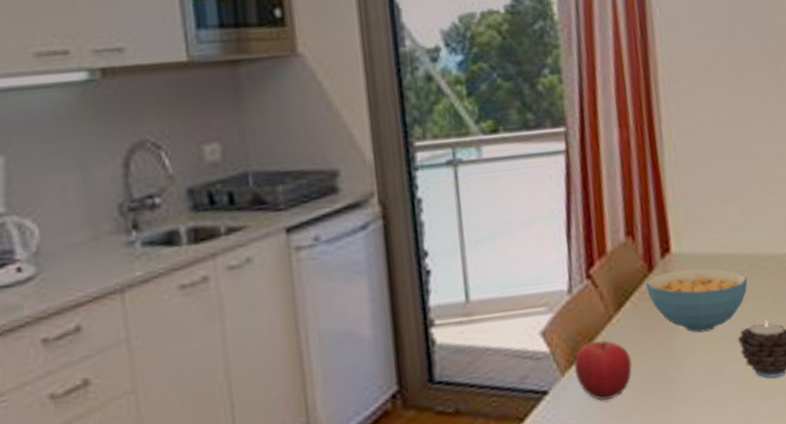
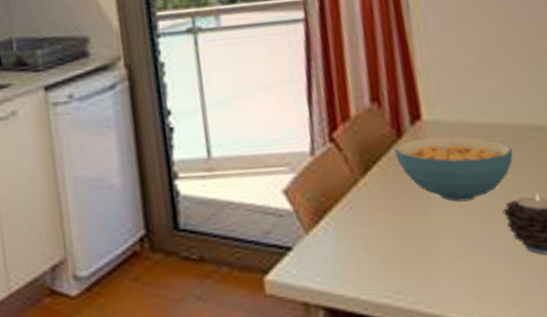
fruit: present [574,340,632,400] -> none [318,202,381,261]

